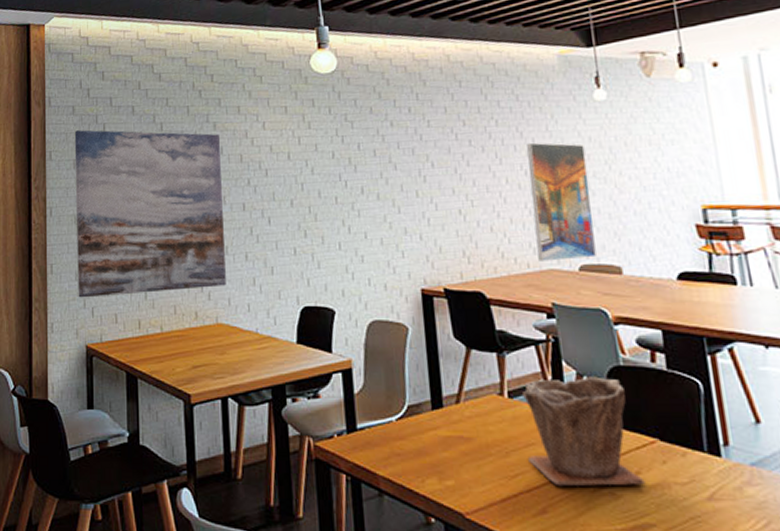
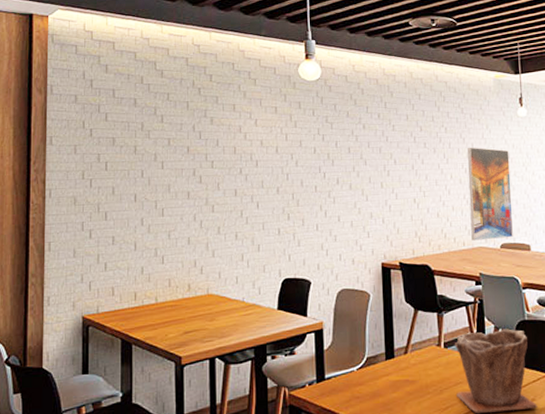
wall art: present [74,130,226,298] -> none [76,118,217,273]

